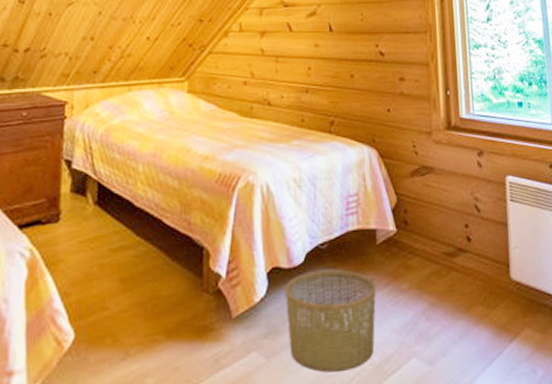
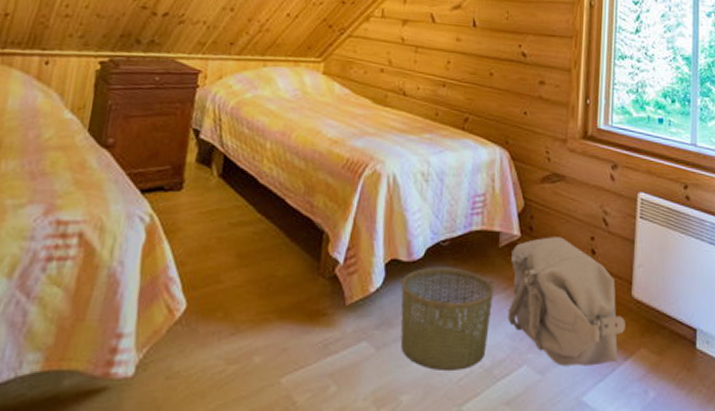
duffel bag: none [389,228,508,355] -> present [508,237,625,366]

